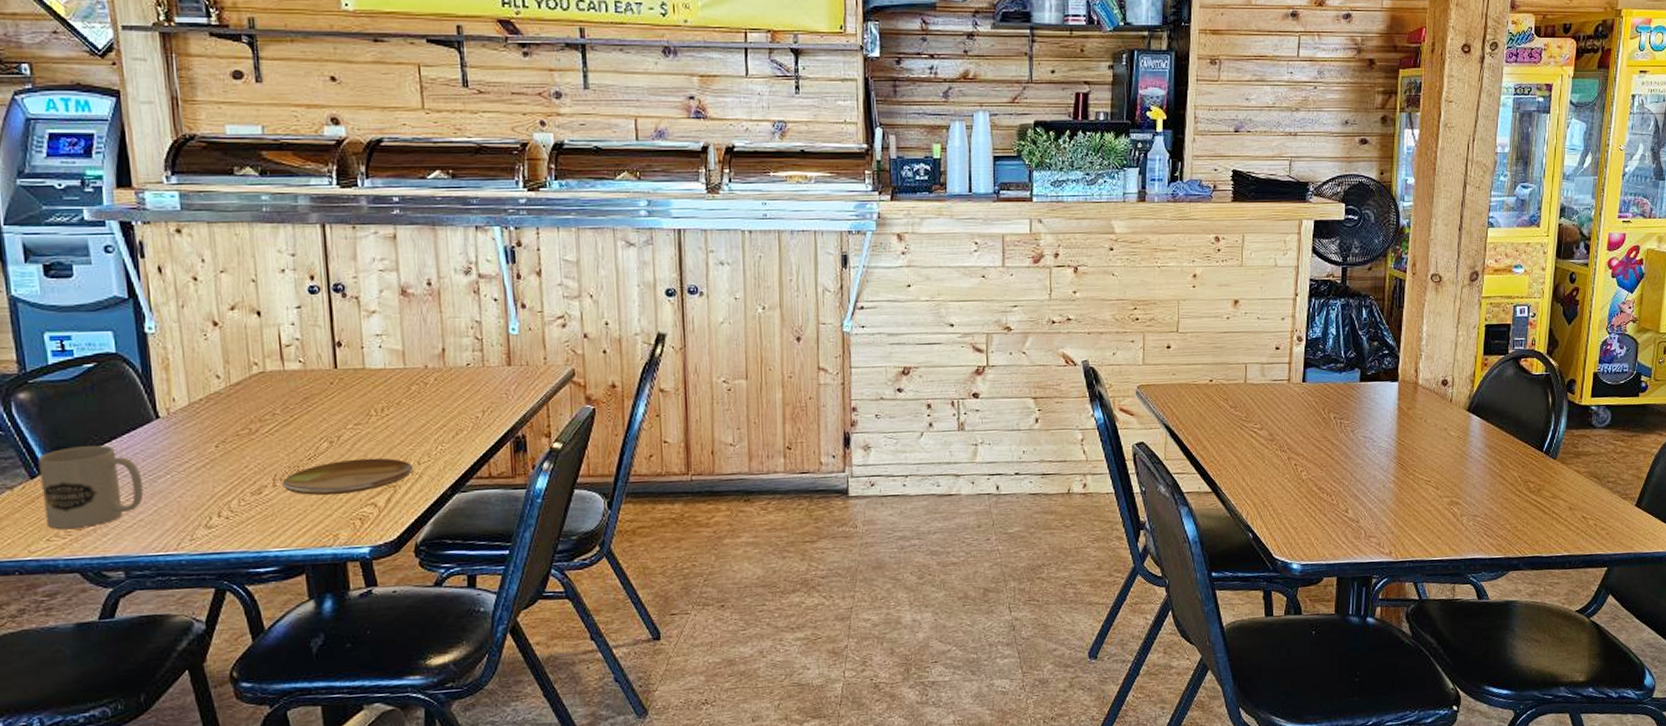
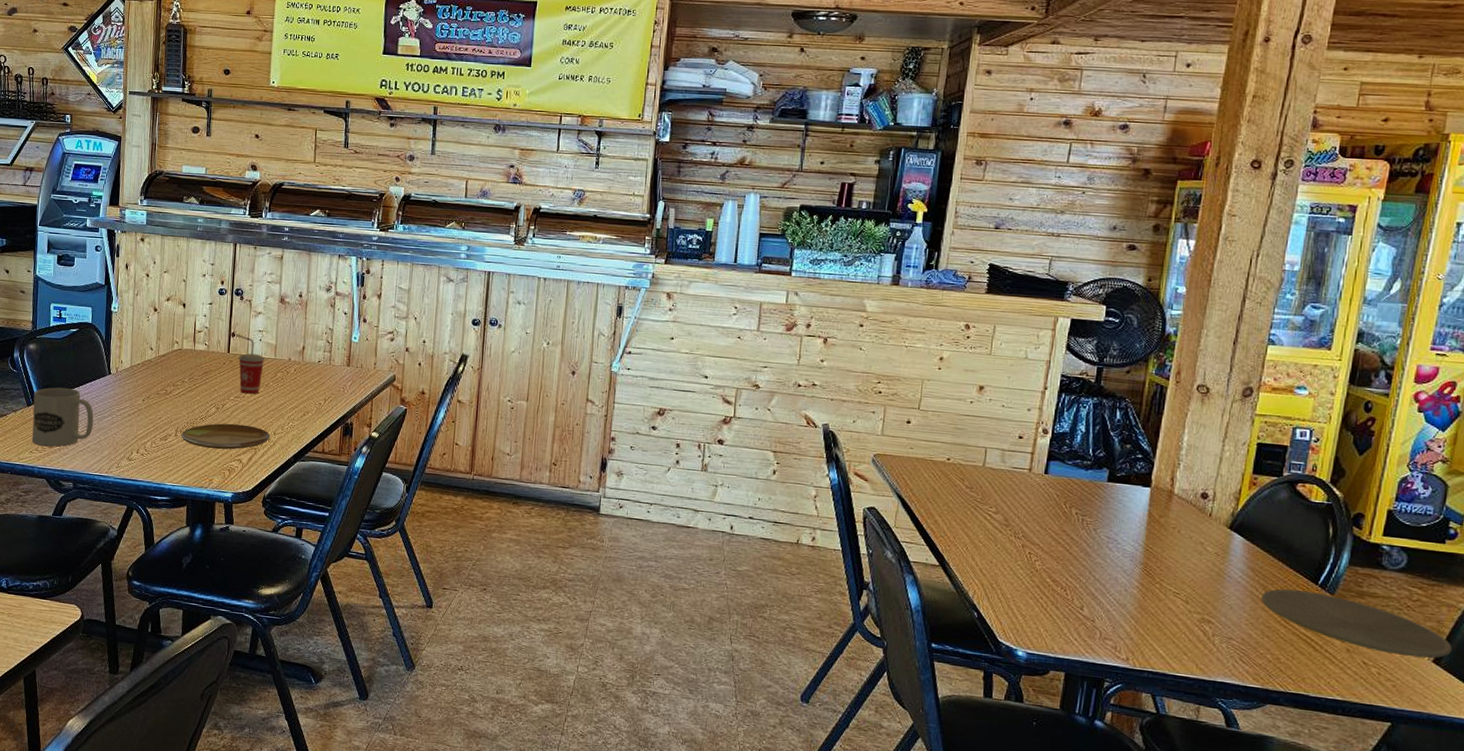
beverage cup: none [342,342,391,418] -> present [235,333,265,394]
plate: none [1498,459,1650,505] -> present [1261,588,1453,659]

